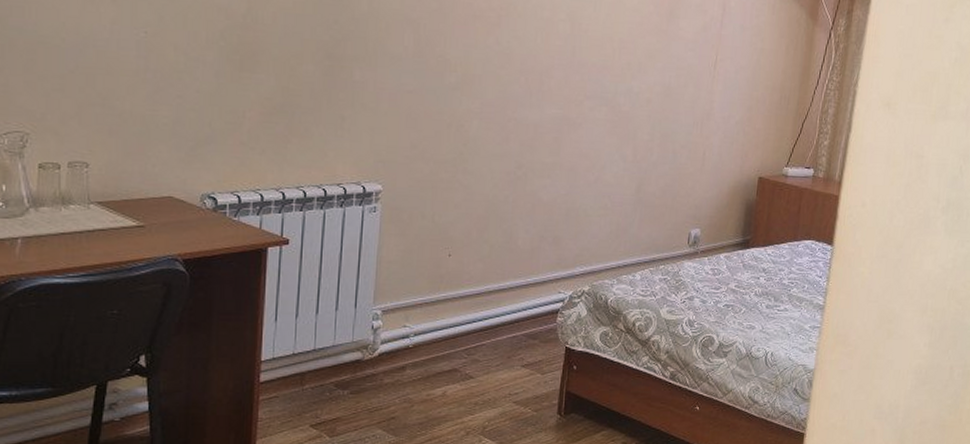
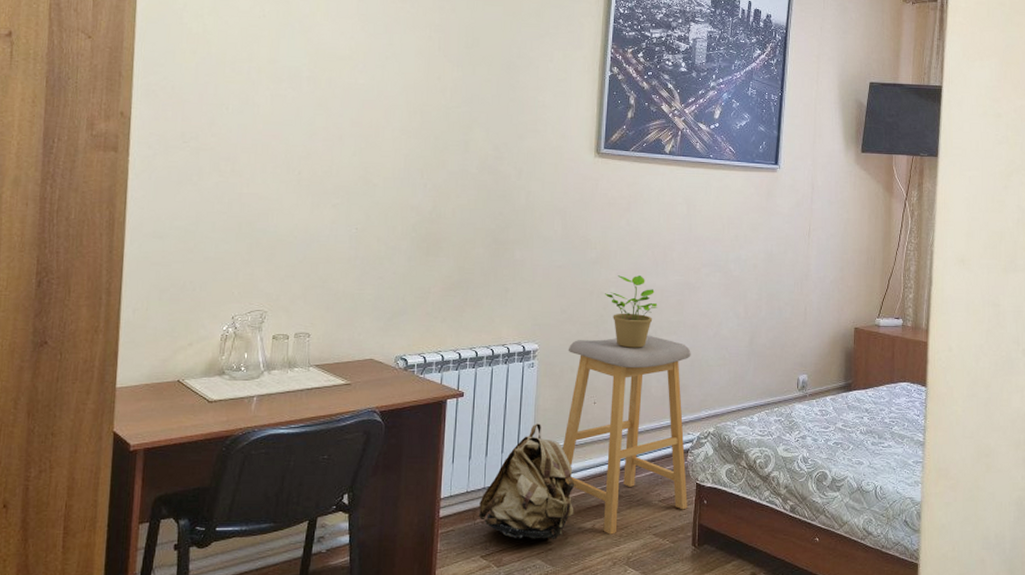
backpack: none [307,277,425,408] -> present [478,423,576,540]
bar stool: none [410,178,567,402] -> present [562,335,691,535]
potted plant: none [466,105,530,193] -> present [605,275,658,348]

